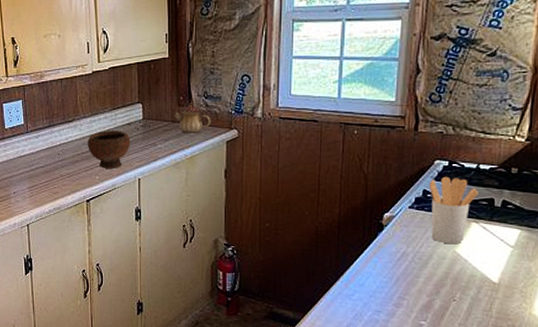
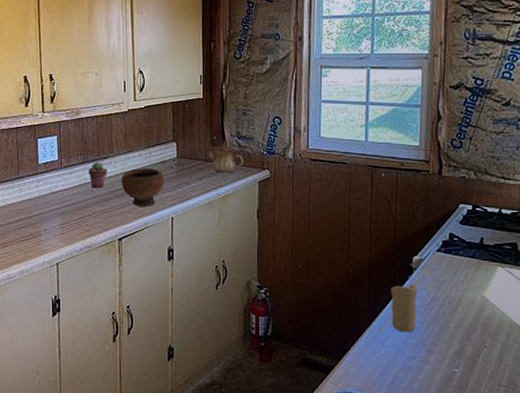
potted succulent: none [55,125,73,151] -> present [88,161,107,188]
candle: none [359,241,388,287] -> present [390,284,418,333]
utensil holder: present [428,176,478,245] -> none [454,220,502,289]

